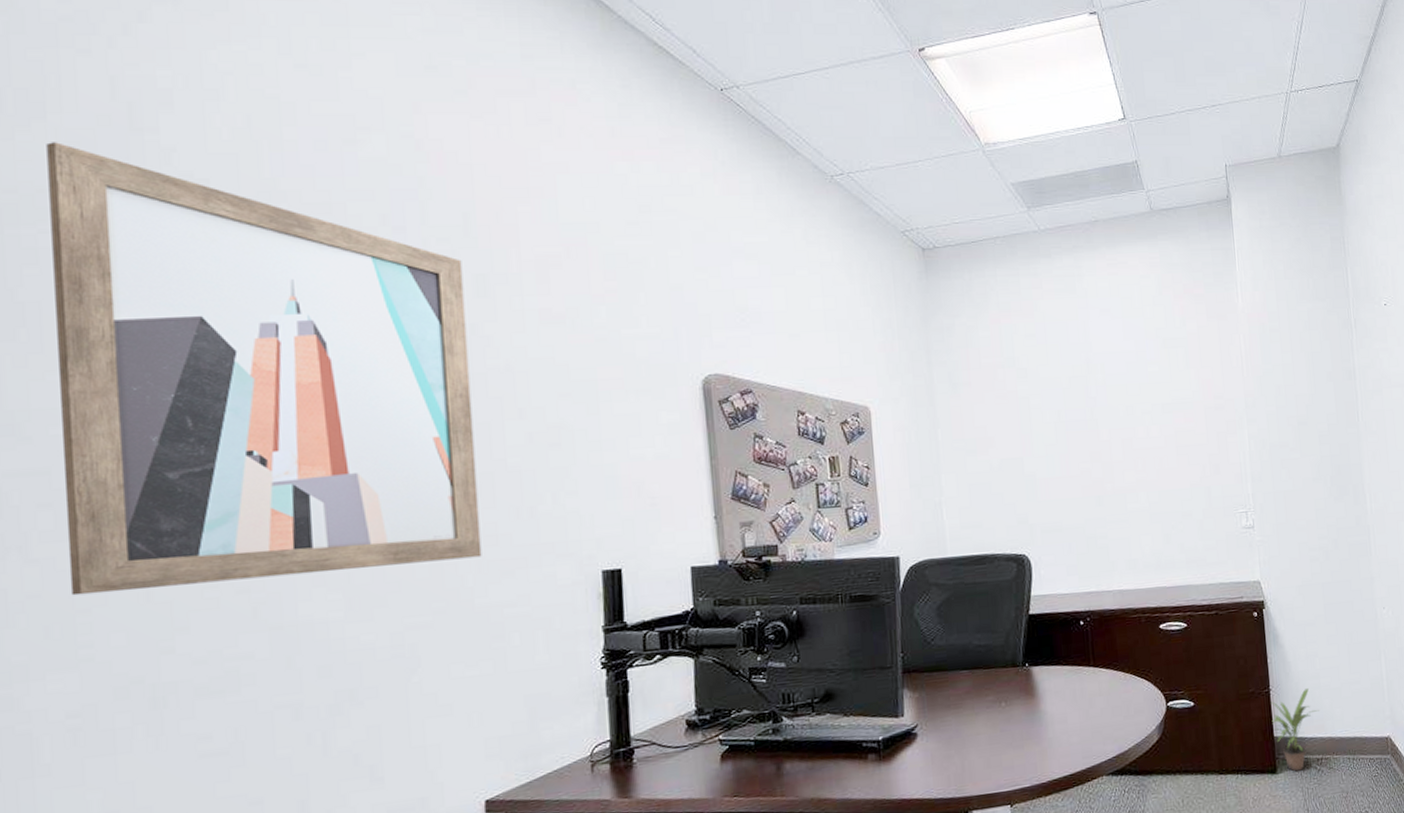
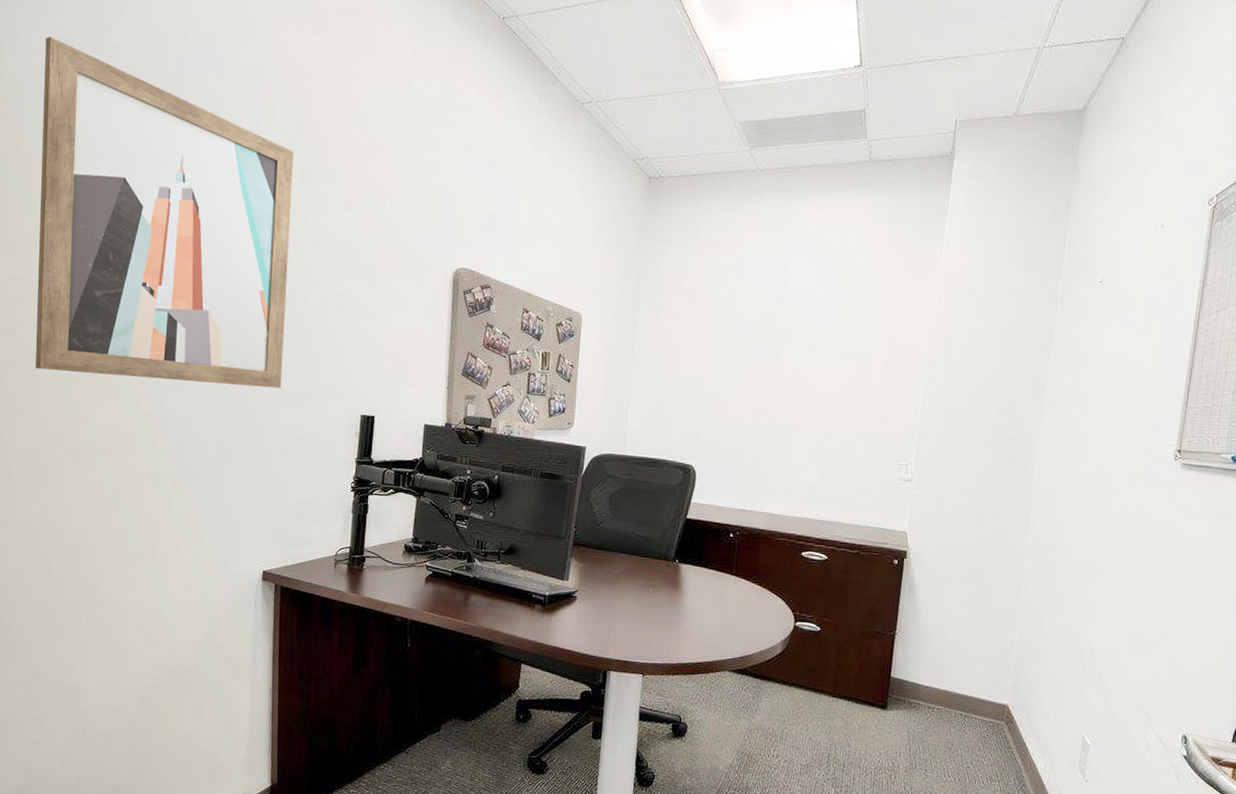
potted plant: present [1271,688,1319,772] -> none [891,641,941,713]

